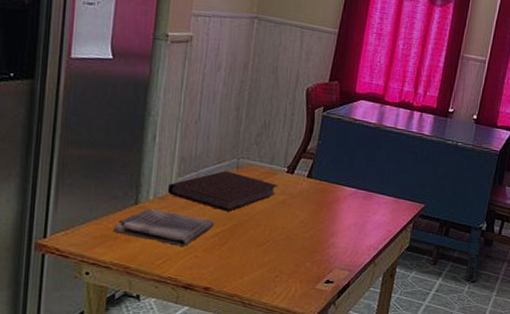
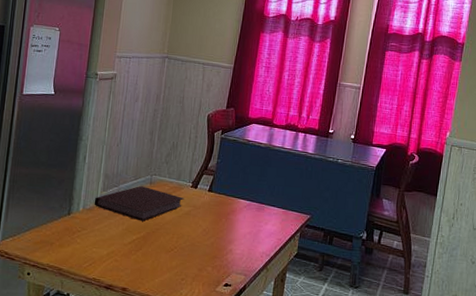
dish towel: present [112,208,215,246] -> none [50,218,132,251]

